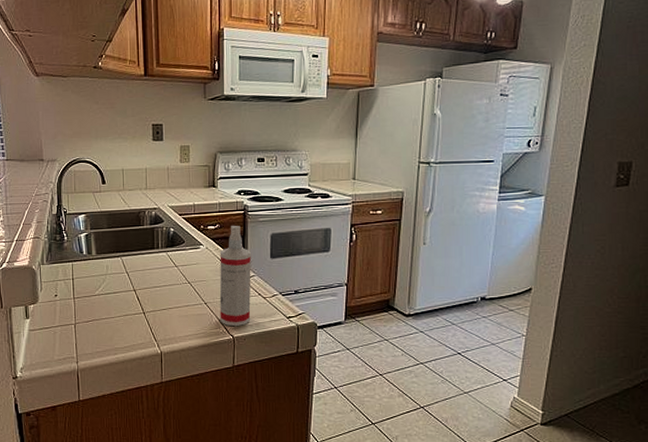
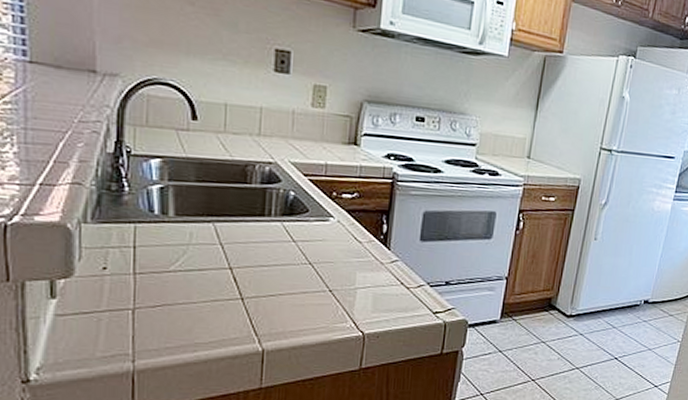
spray bottle: present [219,226,251,327] -> none [348,197,396,321]

